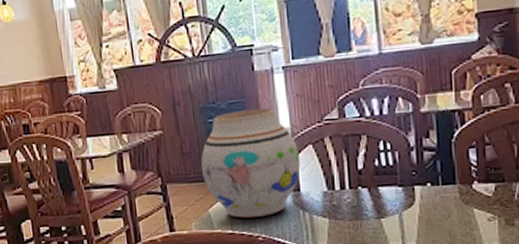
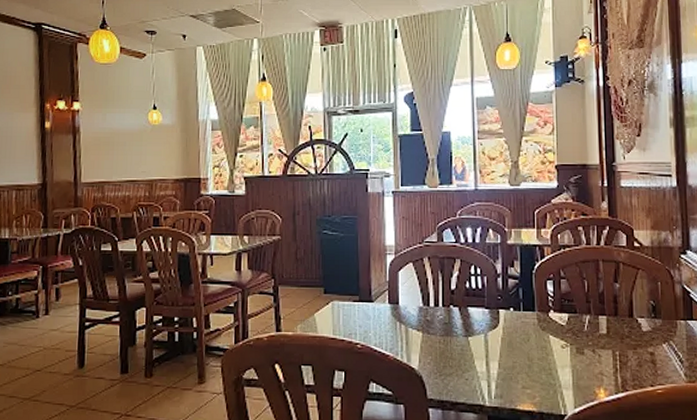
vase: present [201,108,301,218] -> none [311,226,401,326]

